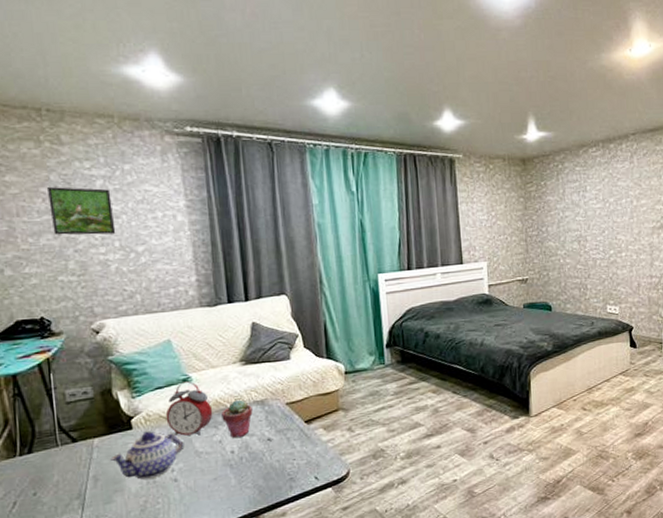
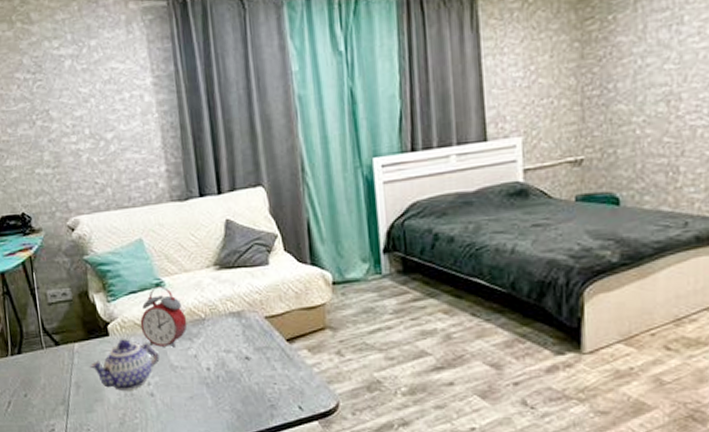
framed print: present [48,187,116,235] -> none [21,70,86,125]
potted succulent: present [221,400,253,438] -> none [196,310,229,353]

